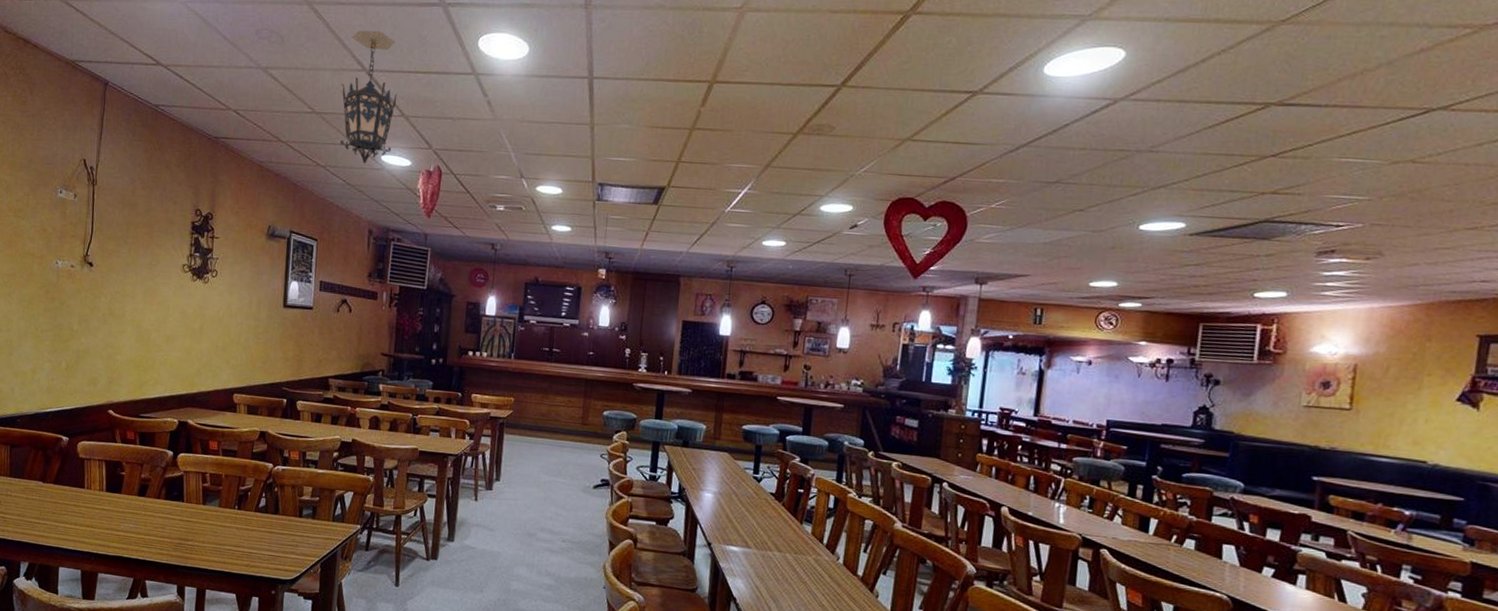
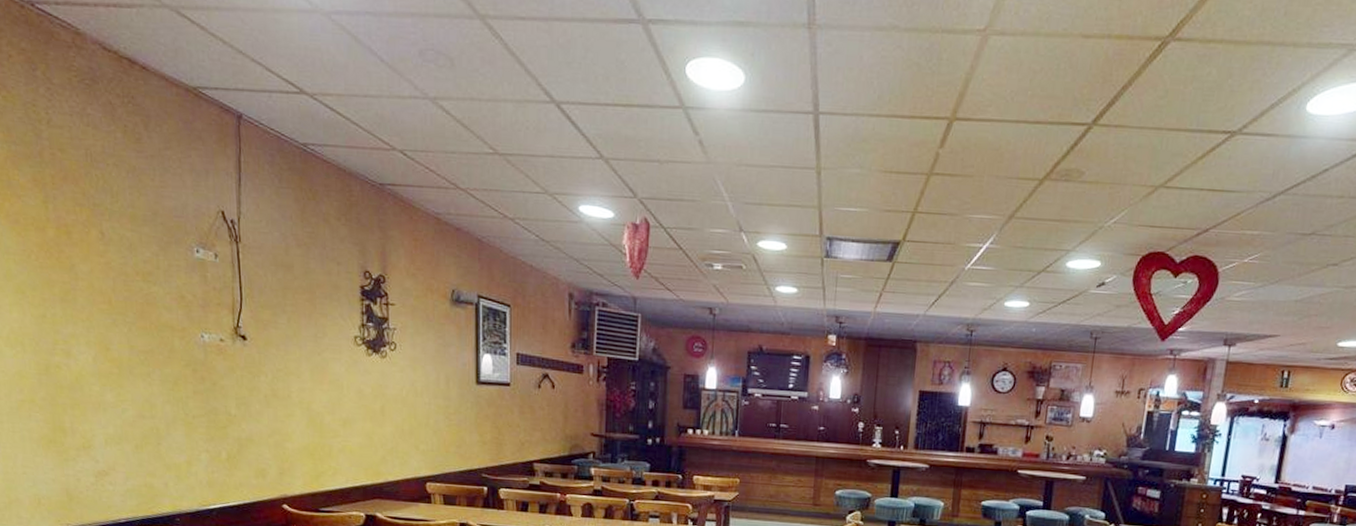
hanging lantern: present [340,30,397,165] -> none [527,52,594,217]

